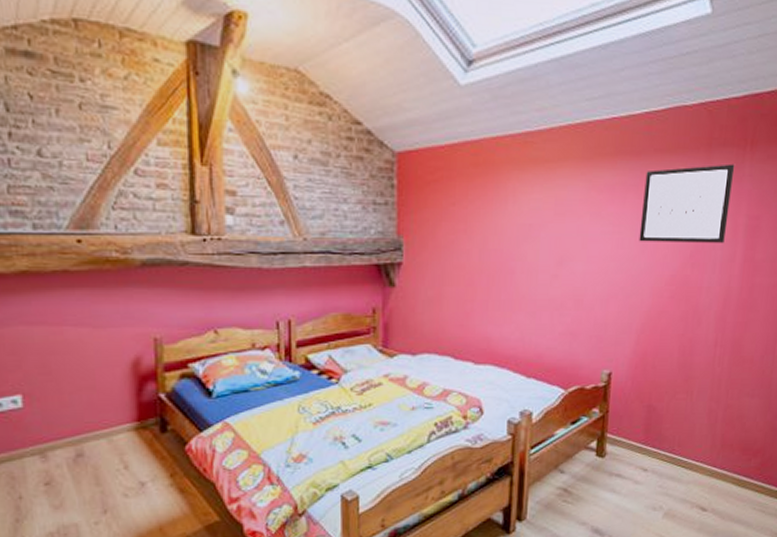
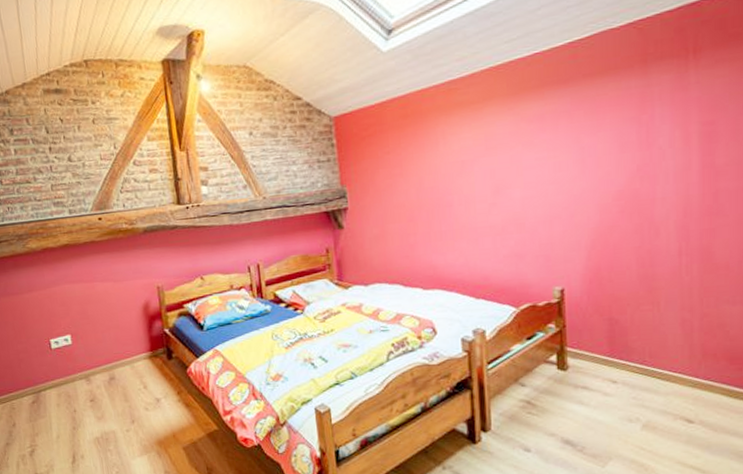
wall art: present [639,163,735,243] -> none [576,74,678,163]

